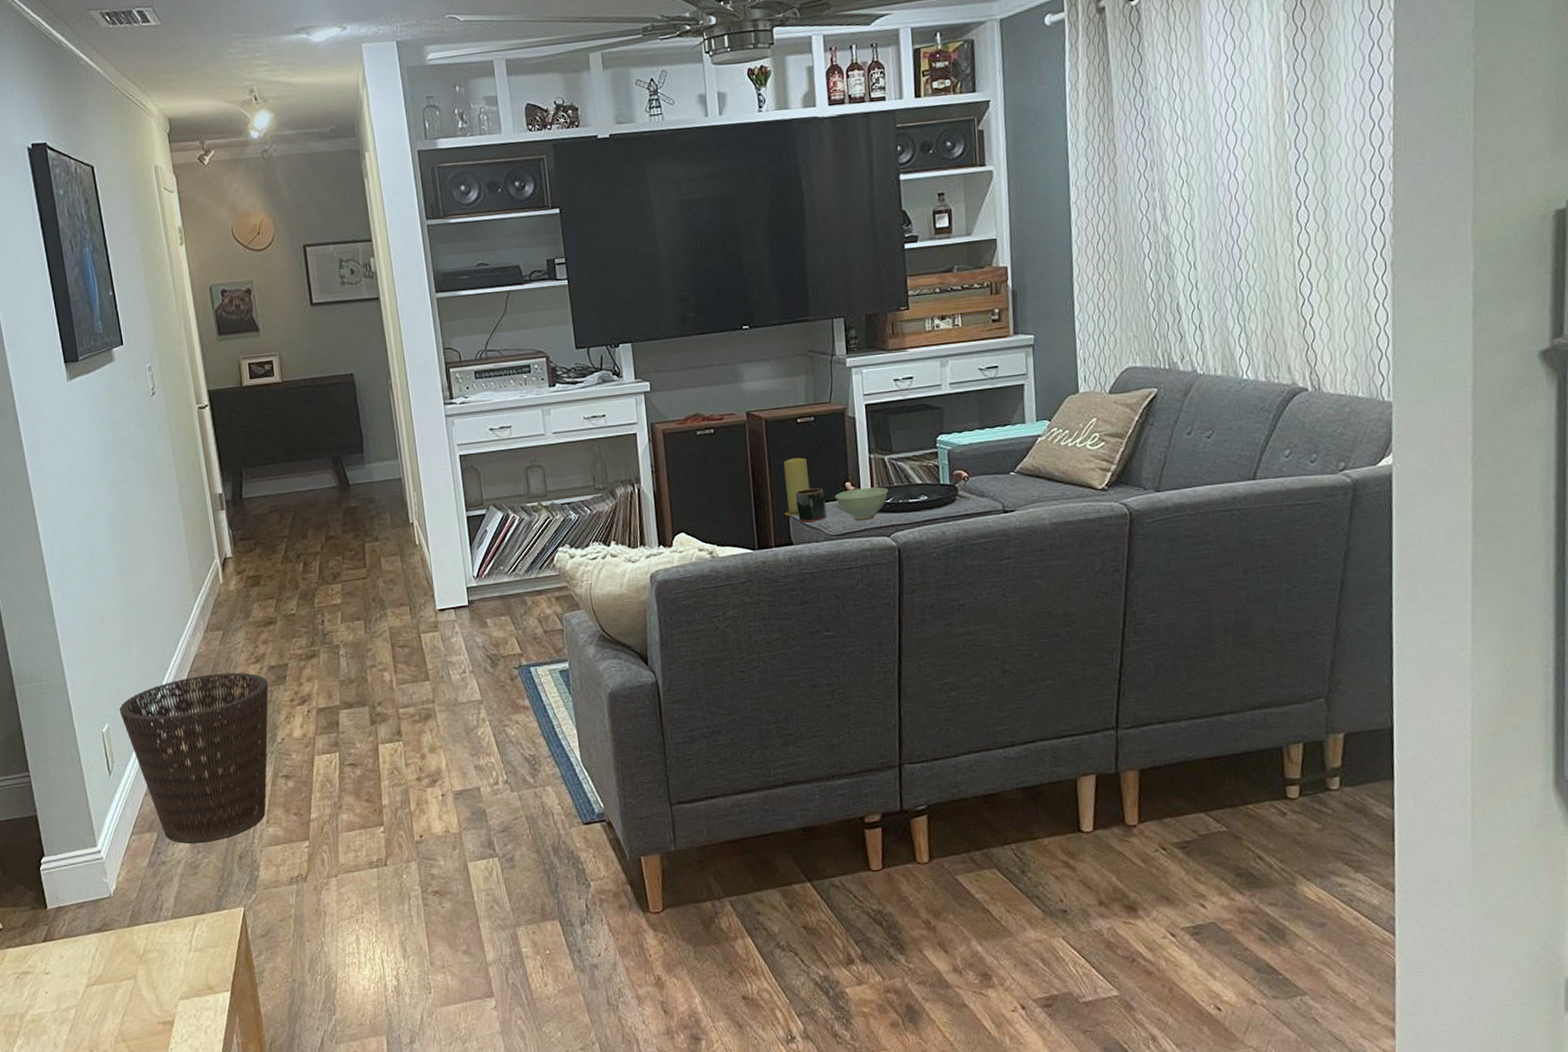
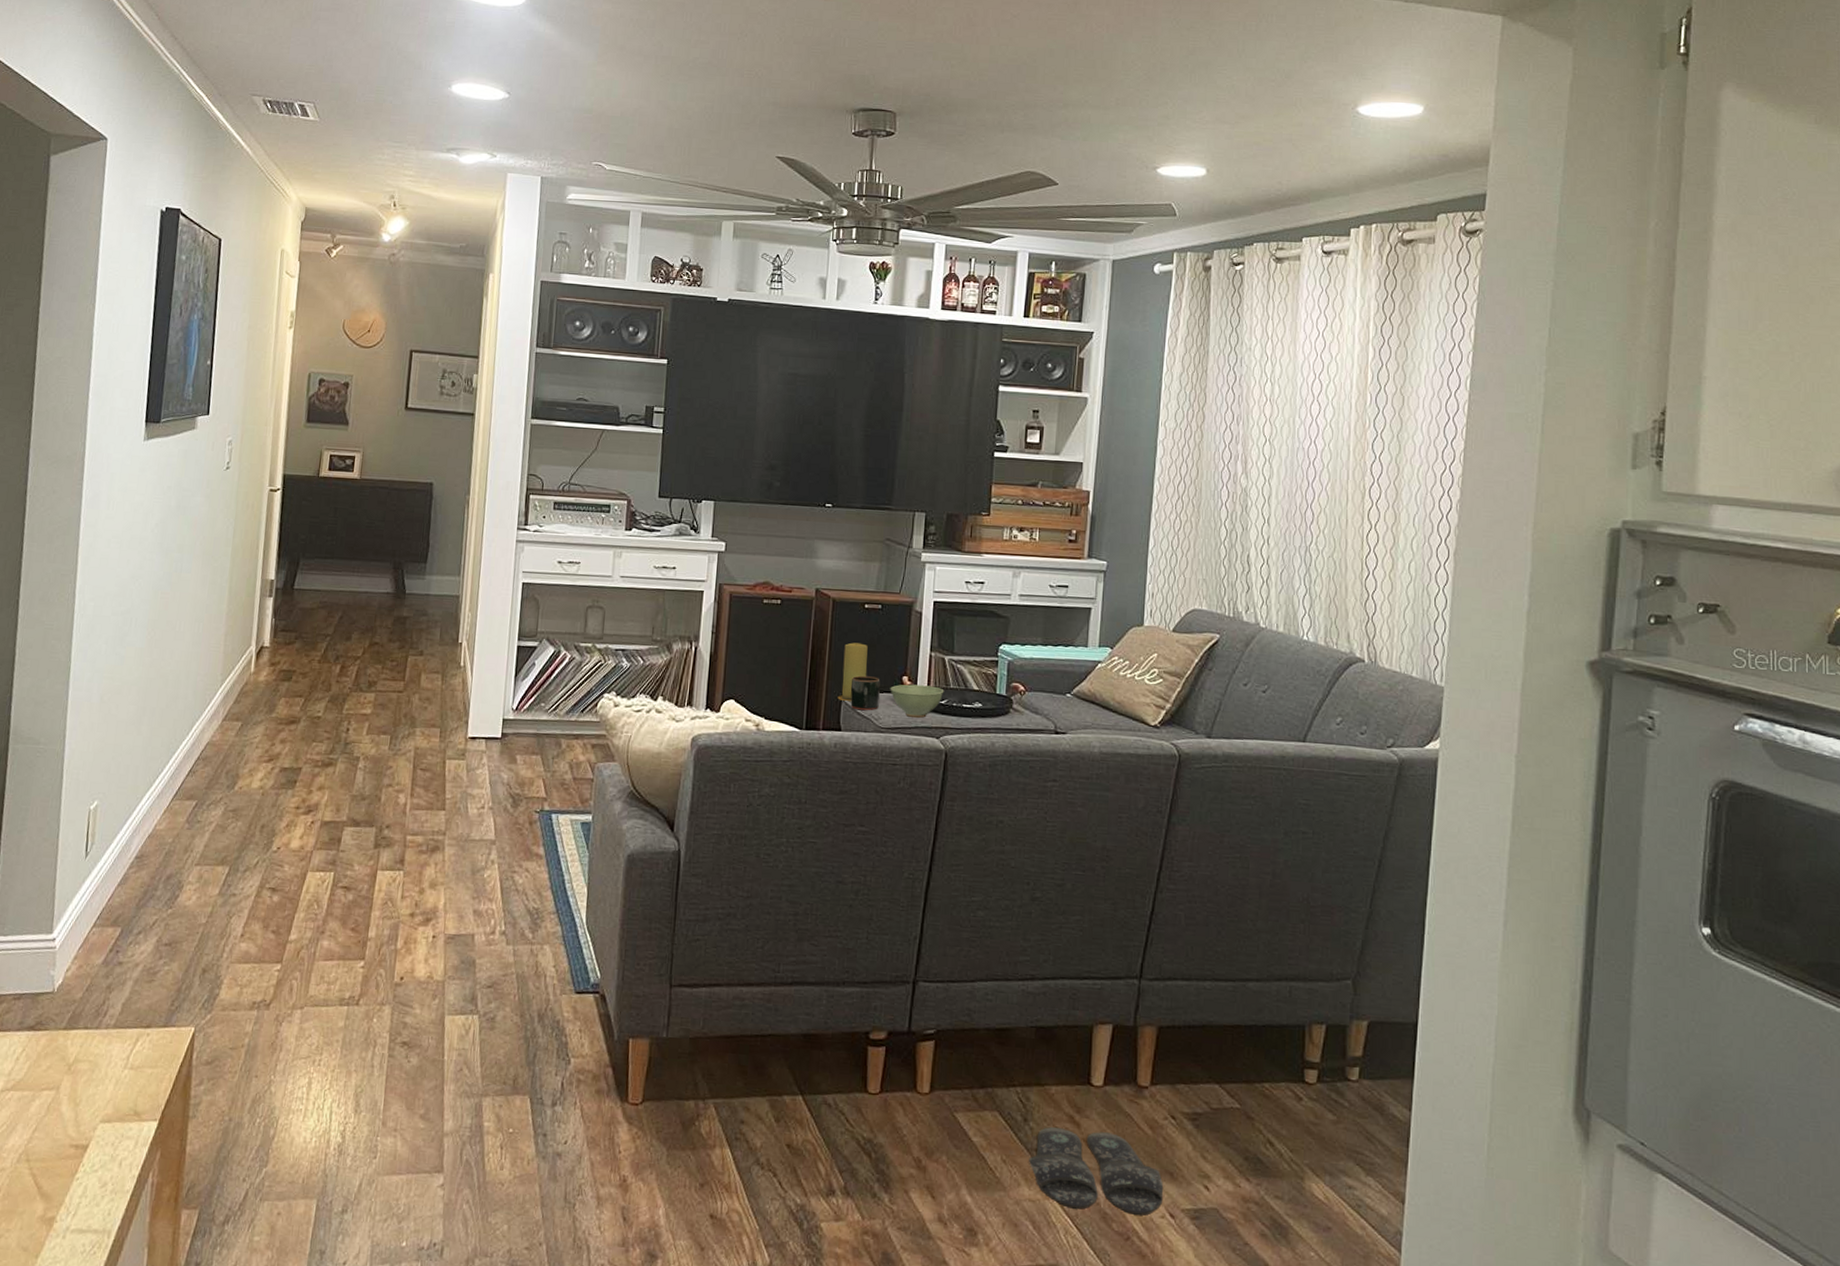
basket: present [119,672,269,844] -> none [113,765,277,948]
slippers: none [1031,871,1162,943] -> present [1029,1126,1164,1216]

